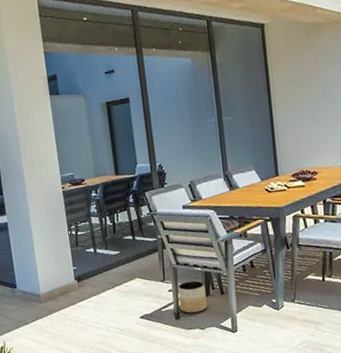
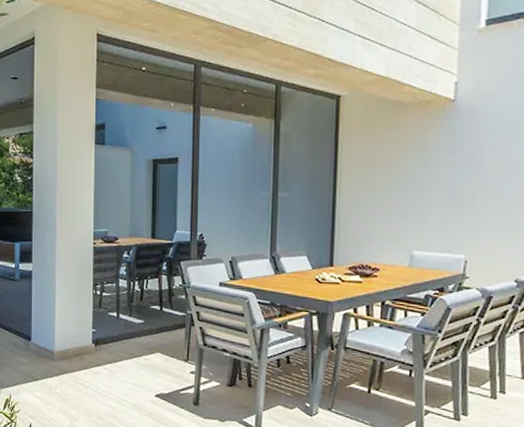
planter: present [178,280,207,314] -> none [201,365,232,402]

